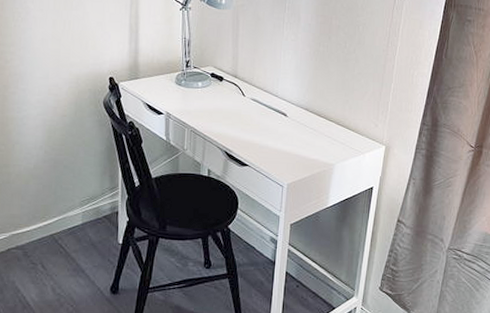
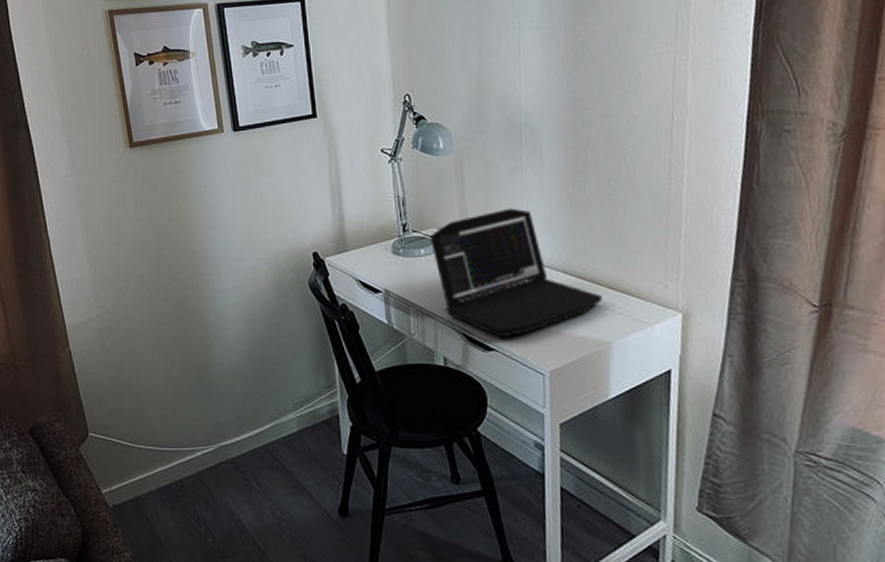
laptop: none [206,56,332,156] -> present [429,208,603,338]

